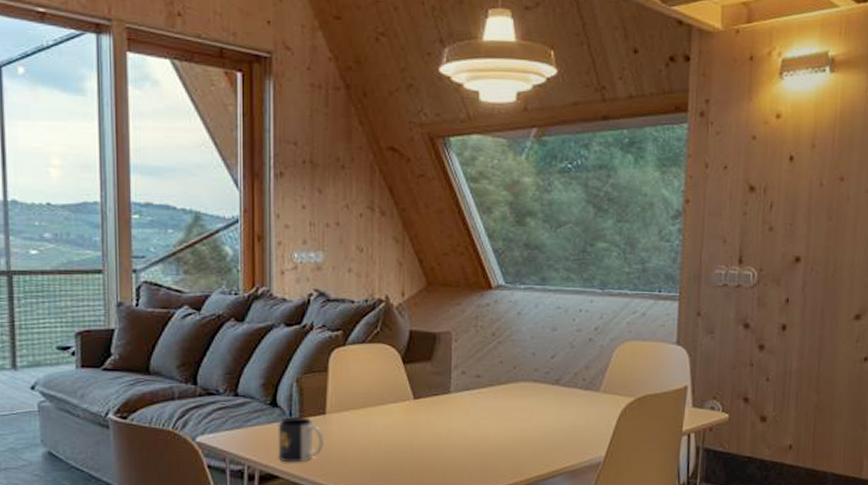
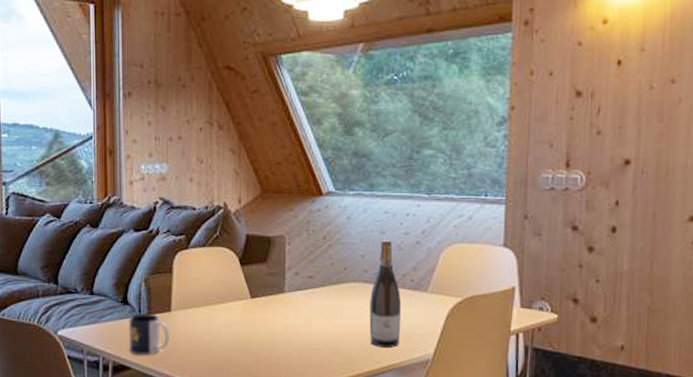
wine bottle: none [539,337,573,450] -> present [369,240,402,347]

